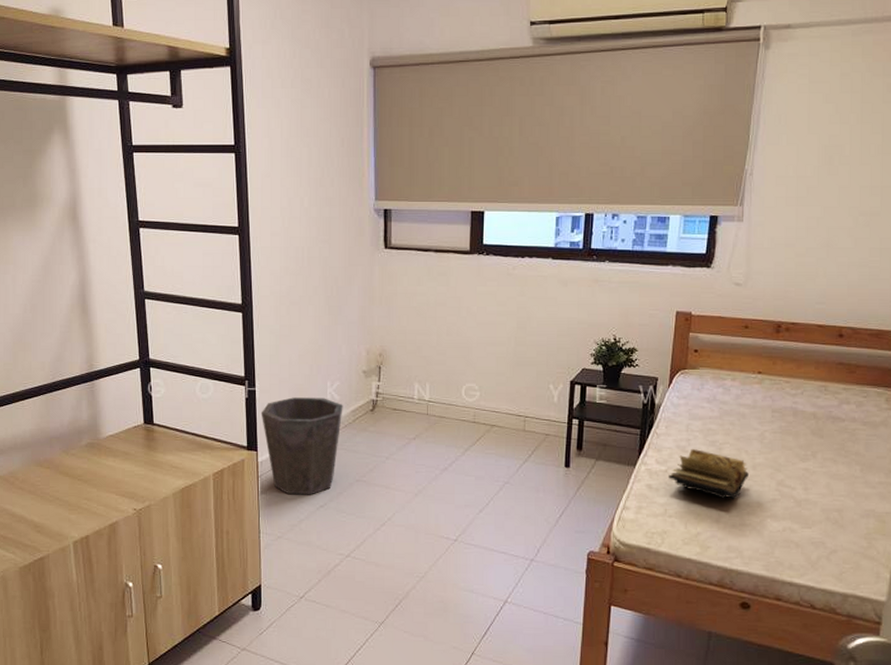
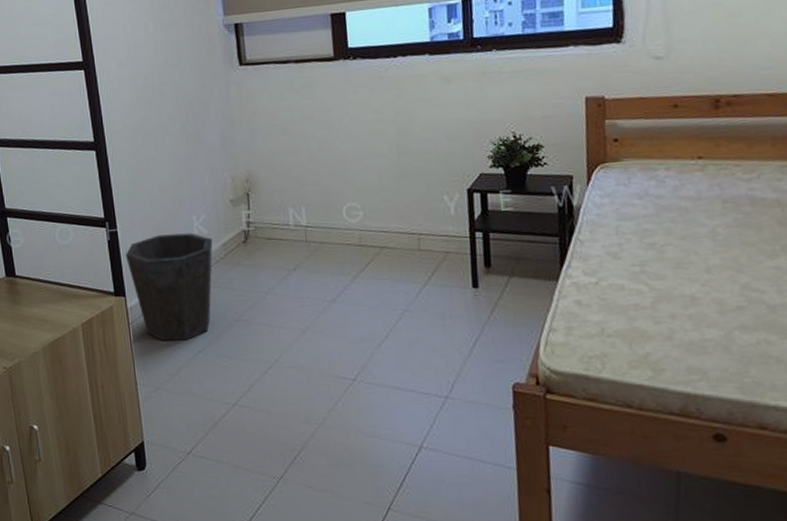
book: present [668,448,749,500] -> none [600,253,703,312]

